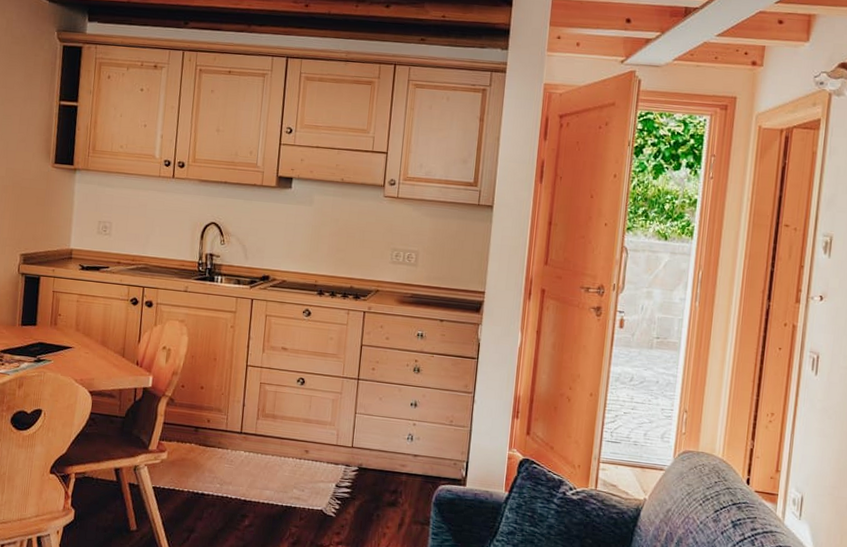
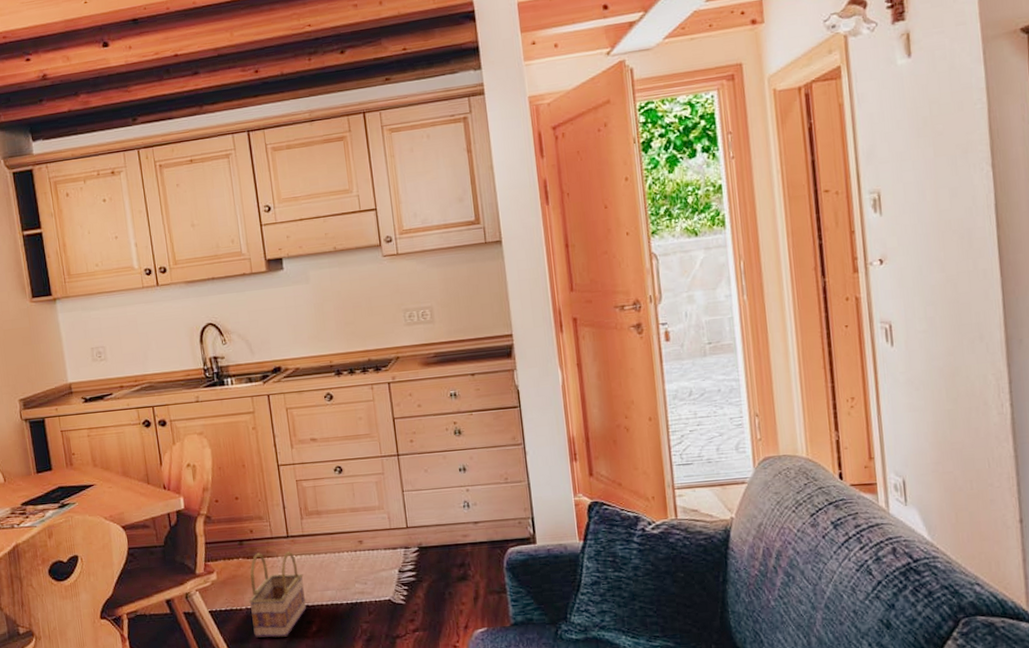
basket: none [190,442,248,525] -> present [249,551,306,638]

